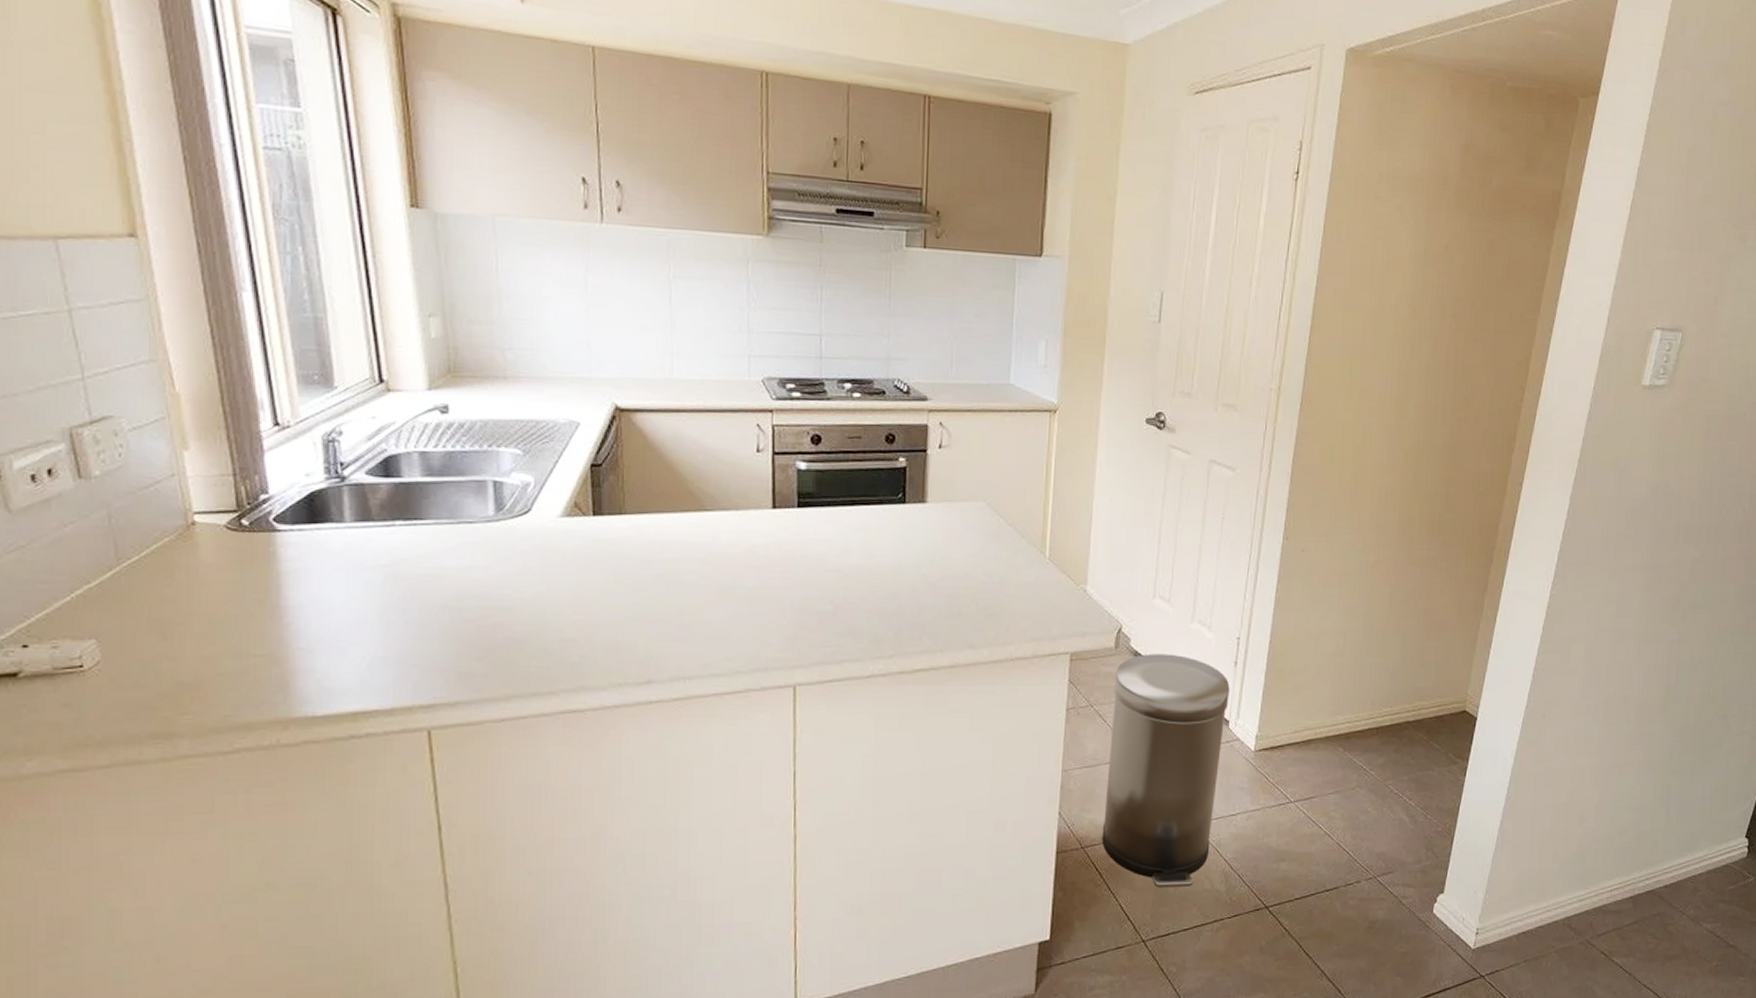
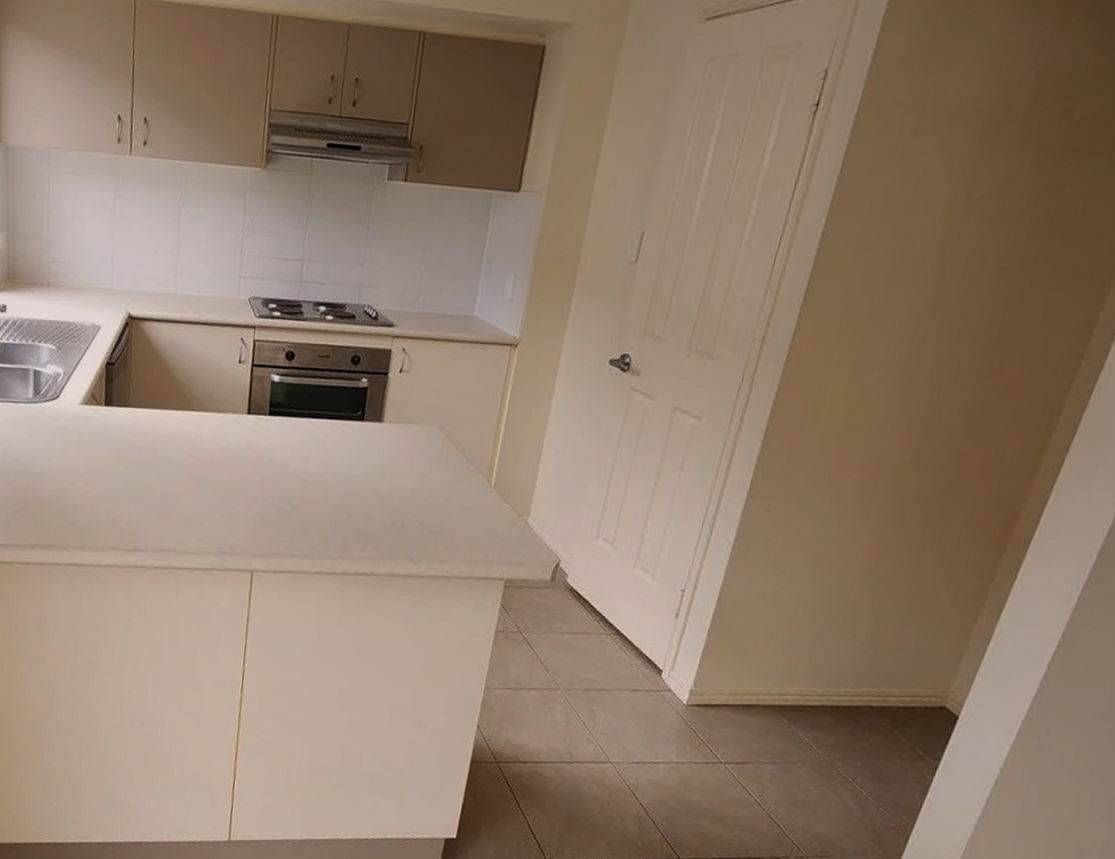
pedal bin: present [1102,654,1230,888] -> none [516,591,668,822]

